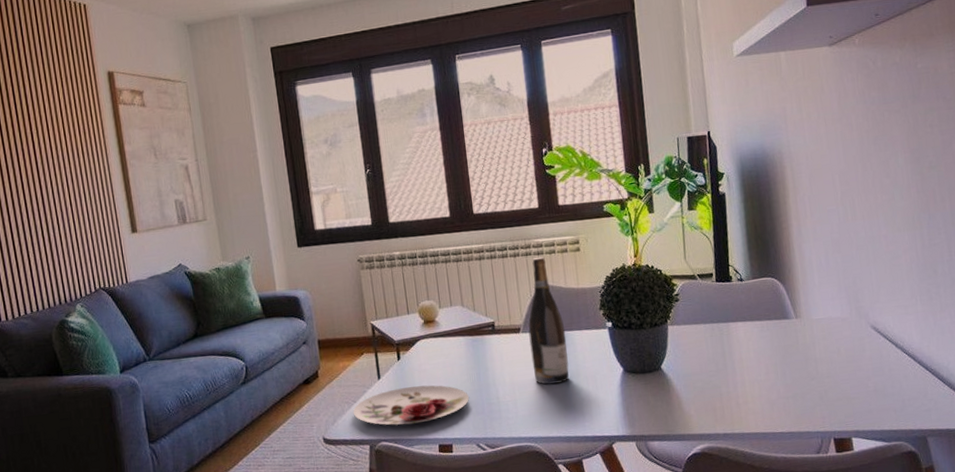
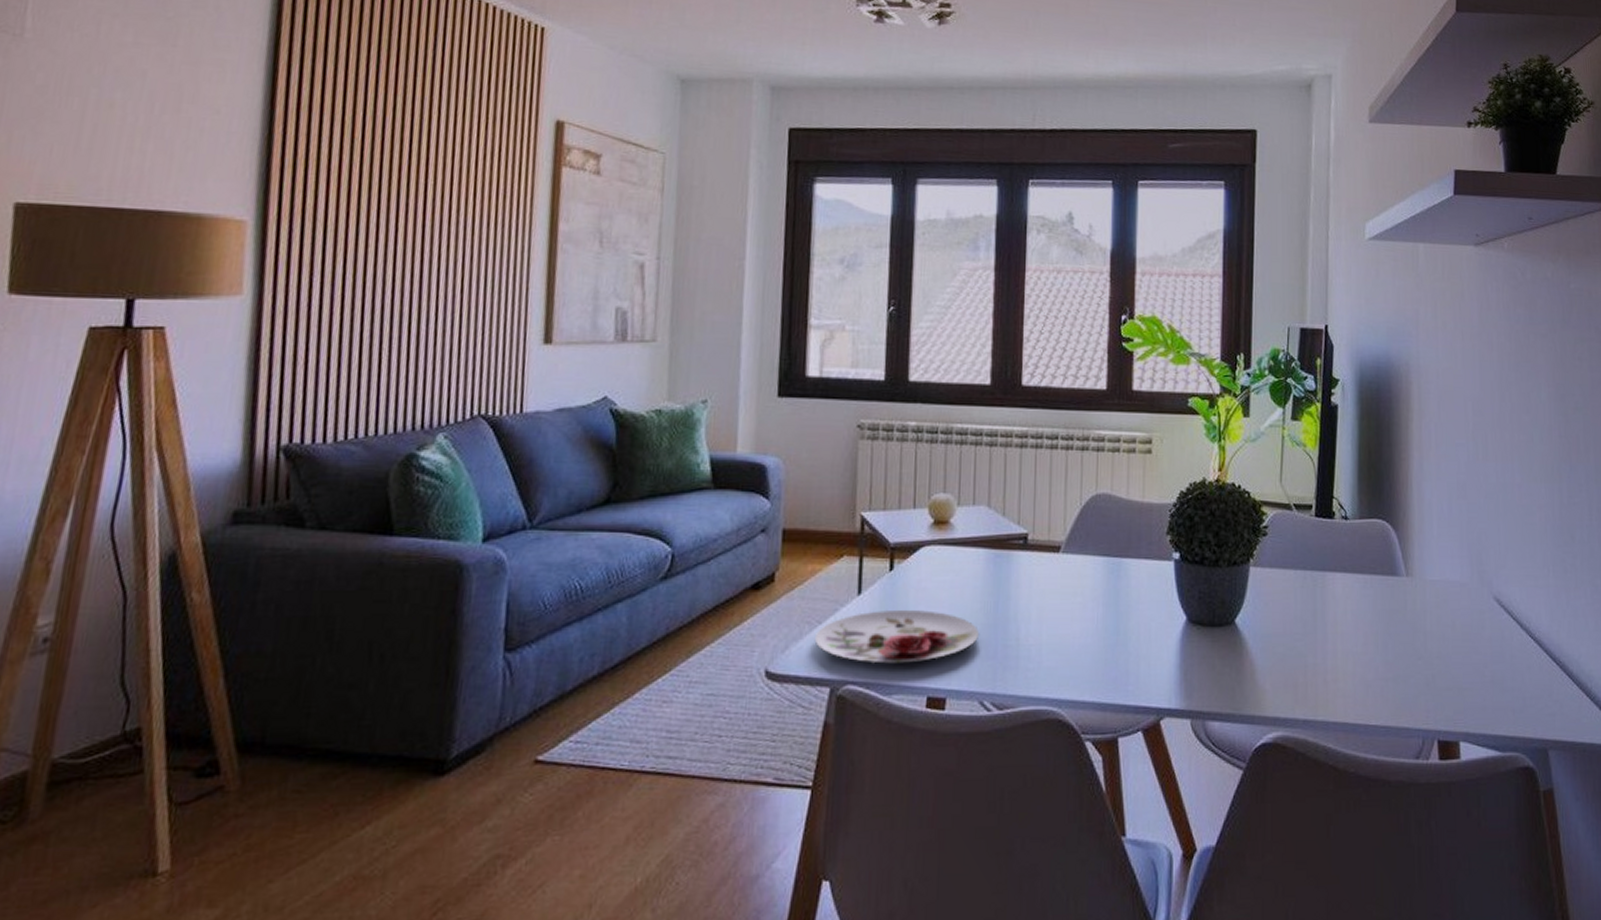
wine bottle: present [528,257,569,385] -> none [1070,454,1119,628]

